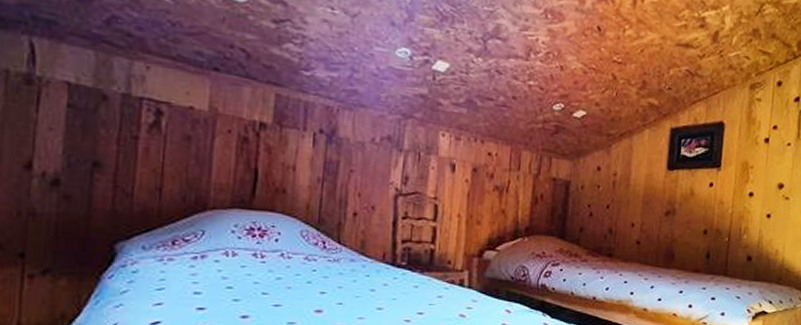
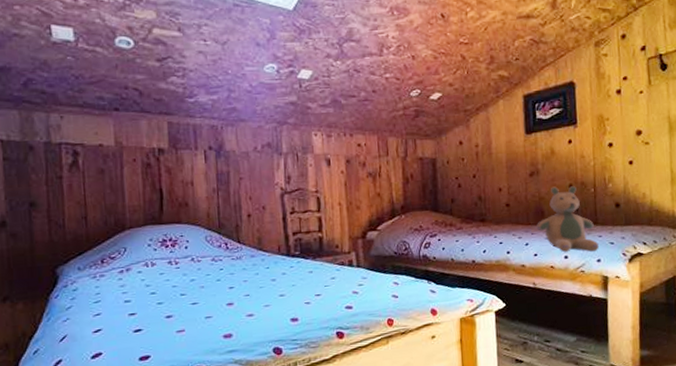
teddy bear: none [664,229,725,305] -> present [536,186,599,253]

